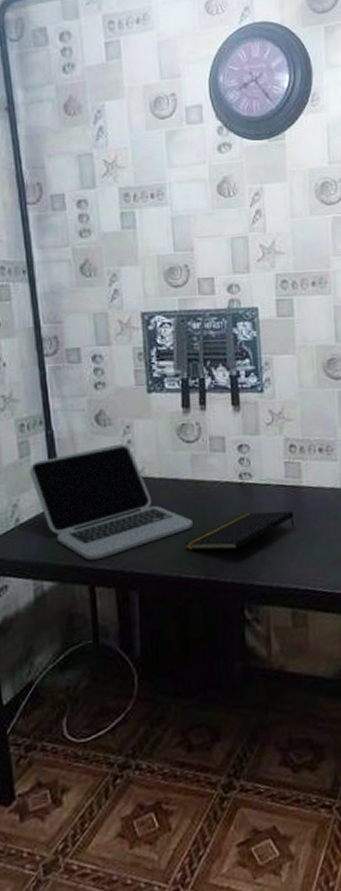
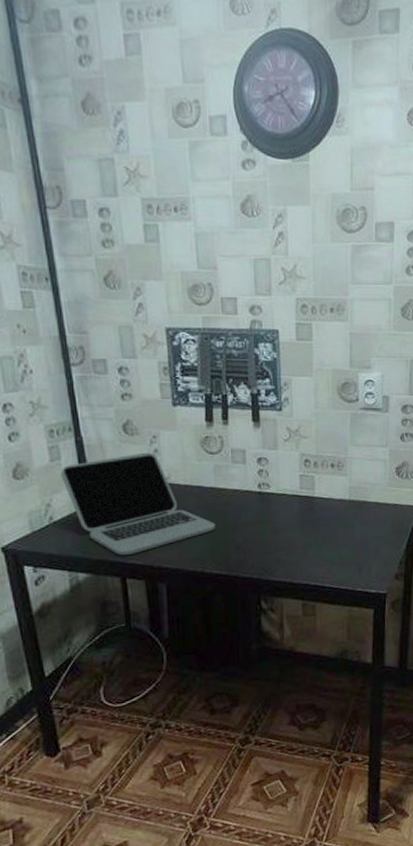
notepad: present [184,511,295,550] -> none [208,518,307,550]

